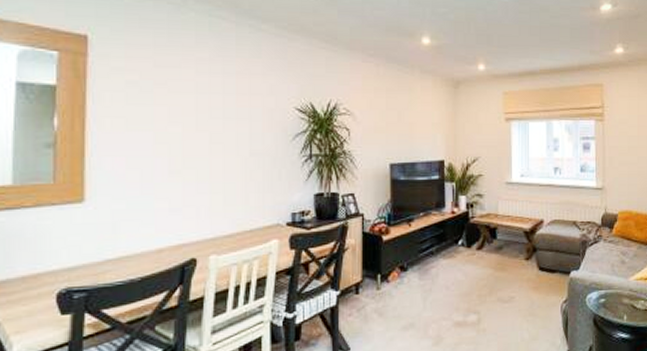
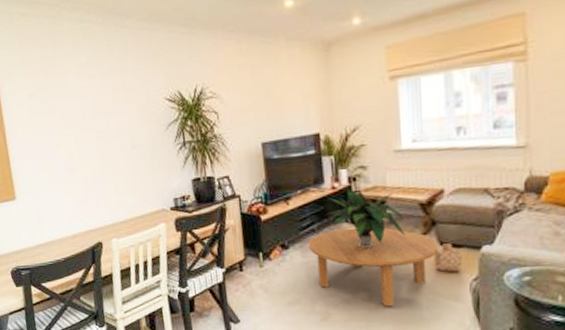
coffee table: none [426,252,538,329] -> present [308,228,439,307]
potted plant: none [446,213,512,272] -> present [327,187,406,249]
basket: none [534,268,556,295] -> present [434,243,462,273]

